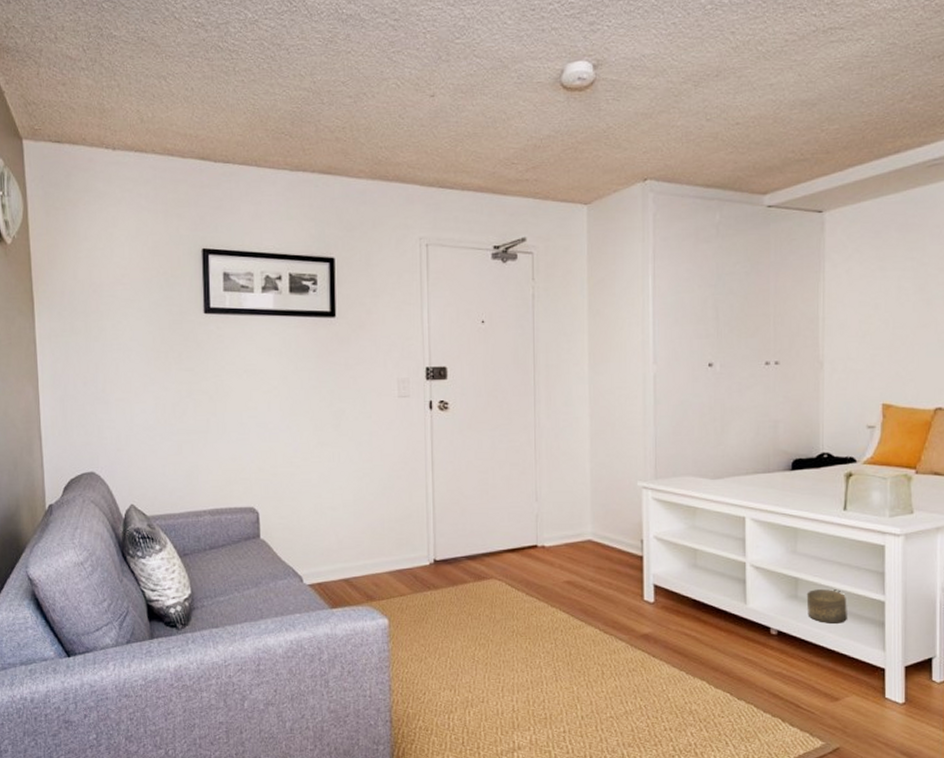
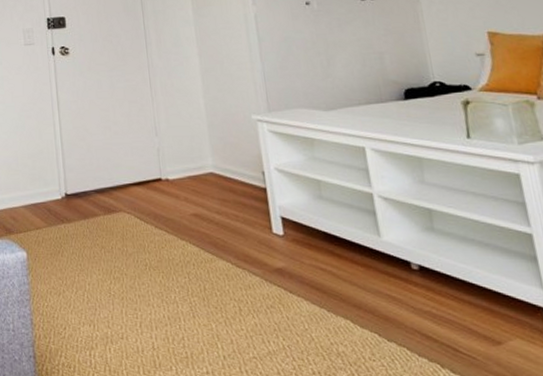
decorative box: present [806,589,847,623] -> none [443,221,494,258]

